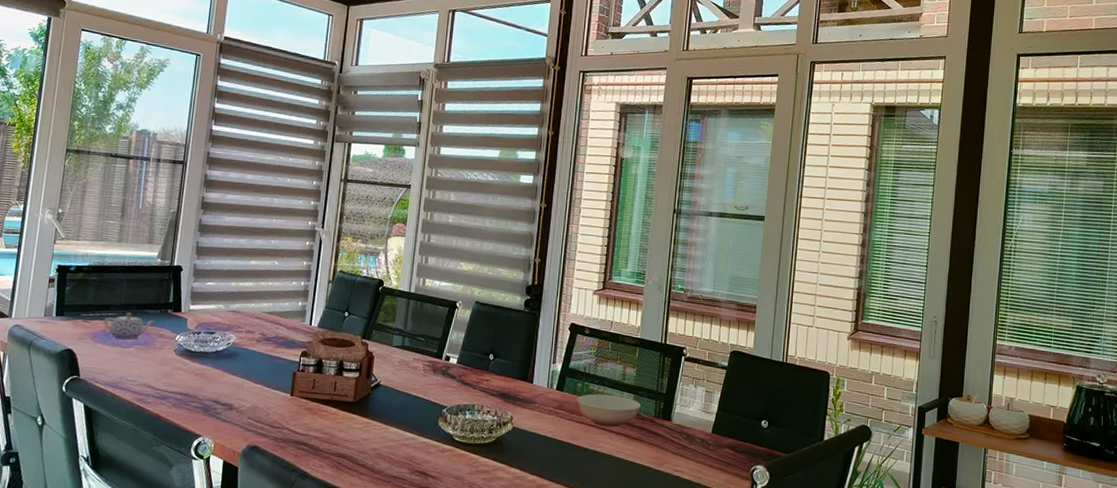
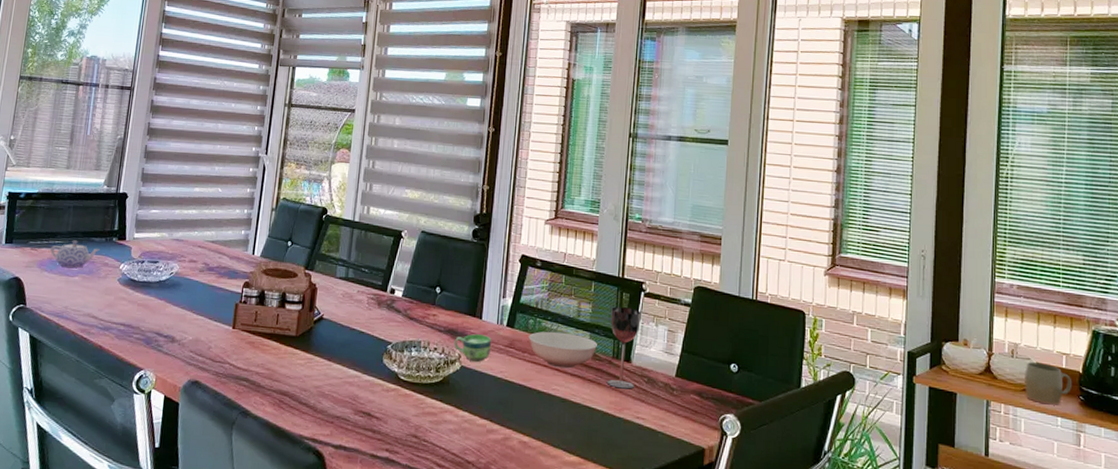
cup: none [506,397,542,423] -> present [453,334,492,362]
wineglass: none [648,370,682,445] -> present [606,307,641,389]
mug: none [1017,414,1057,451] -> present [1024,362,1071,405]

